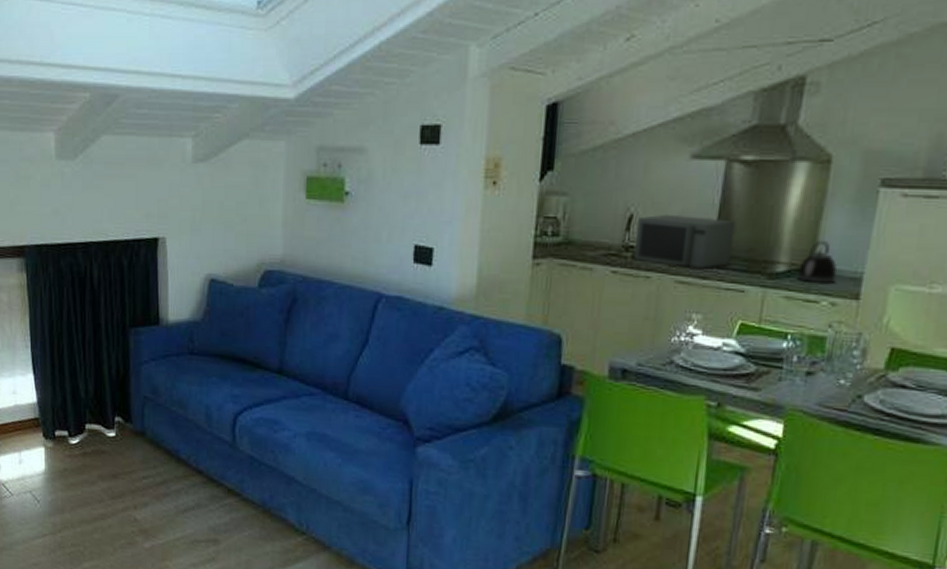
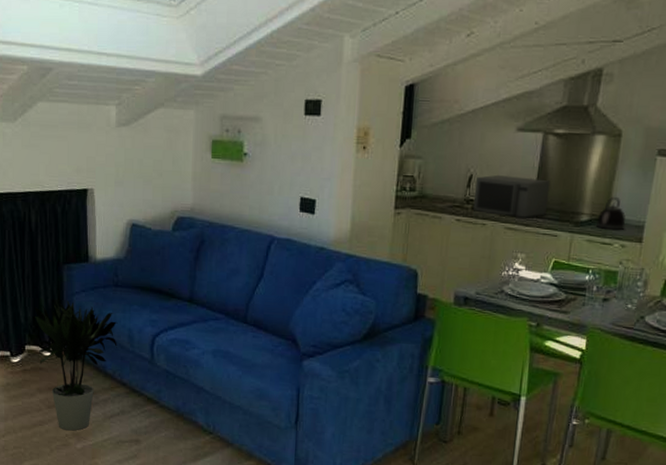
potted plant: none [95,371,193,527] -> present [34,300,118,431]

